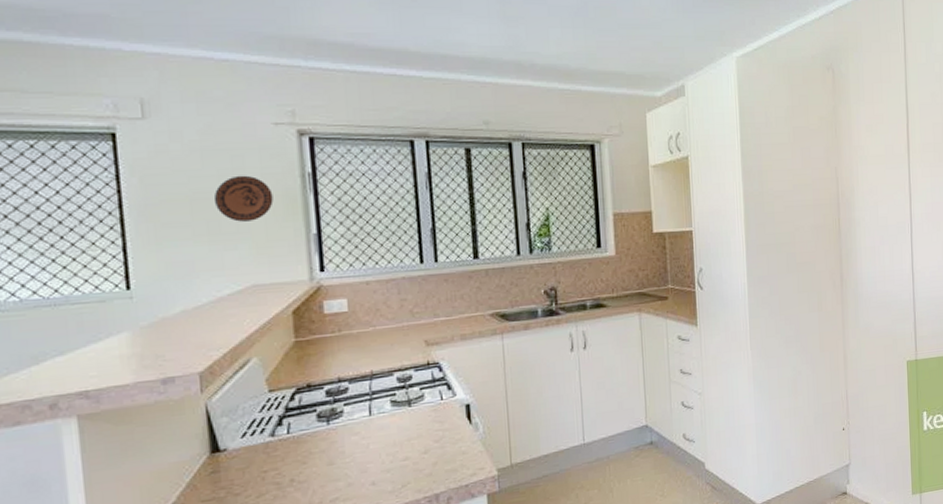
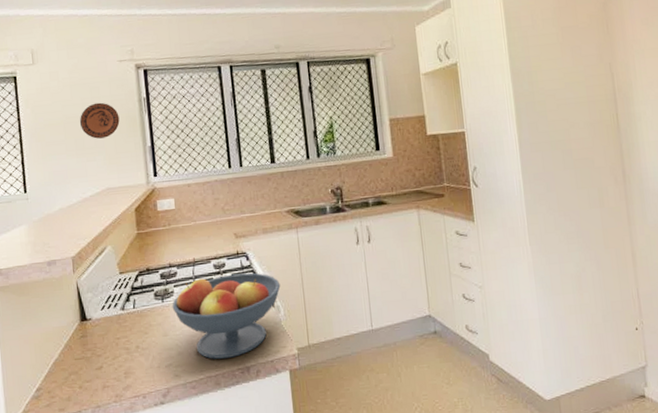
fruit bowl: none [340,385,480,489] -> present [172,272,281,359]

